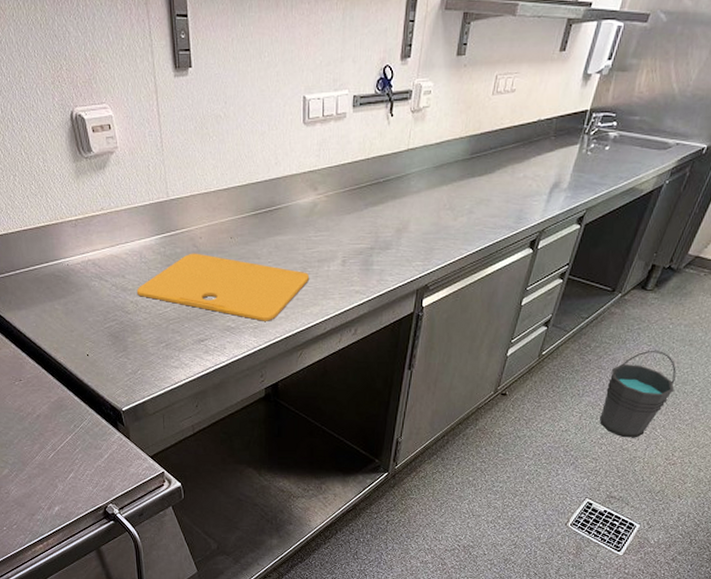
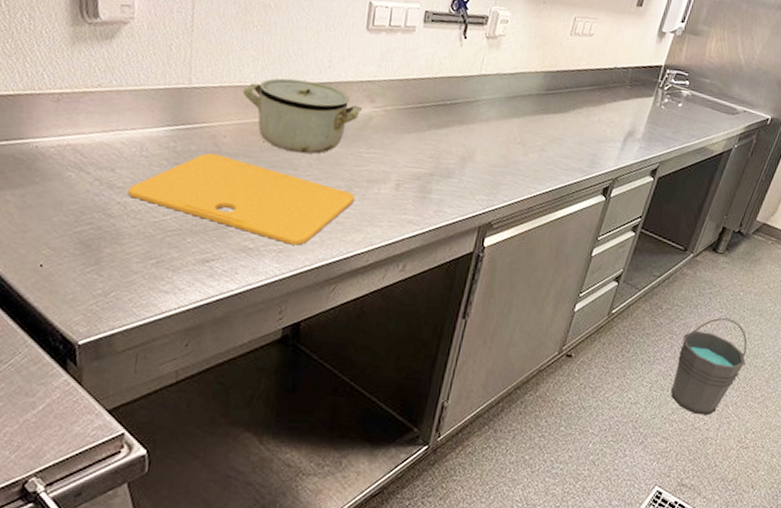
cooking pot: none [209,180,307,244] -> present [242,78,362,154]

